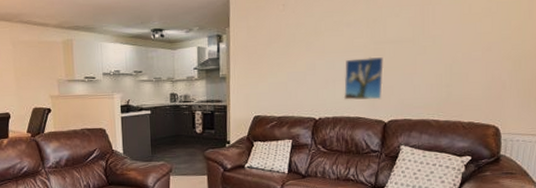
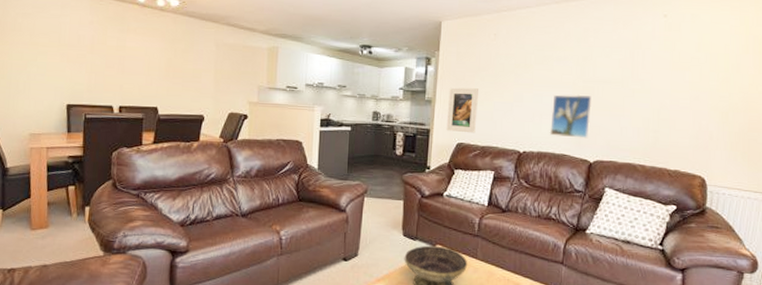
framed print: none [242,61,272,106] -> present [446,87,479,134]

